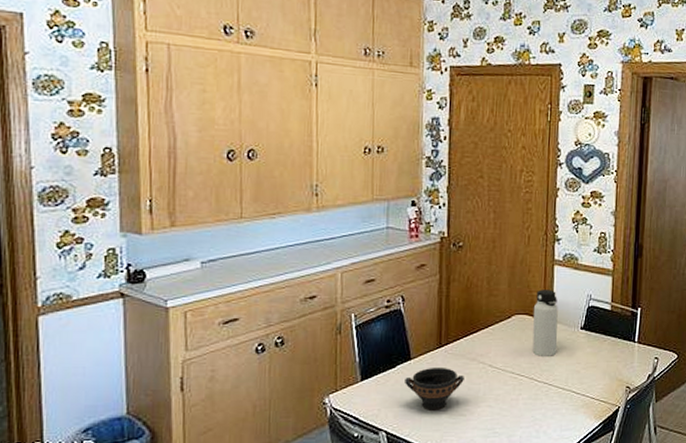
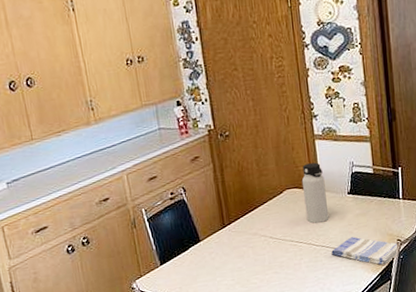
bowl: present [405,366,464,410] -> none [198,244,250,283]
dish towel: none [553,377,626,413] -> present [331,237,399,265]

